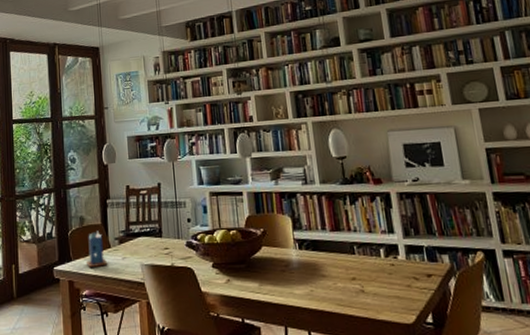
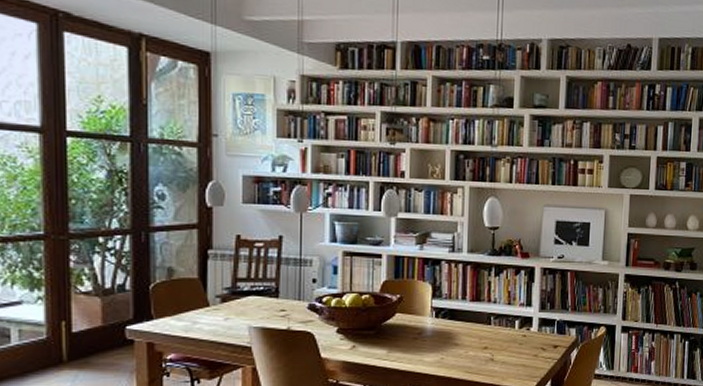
candle: present [86,231,108,267] -> none [173,286,204,328]

